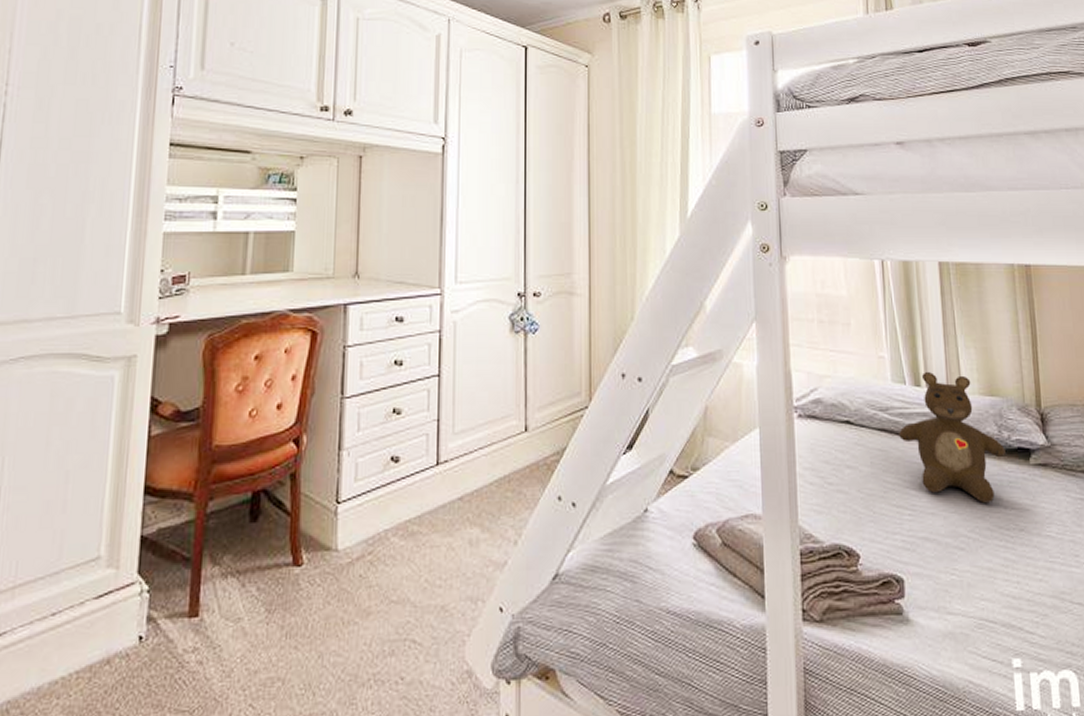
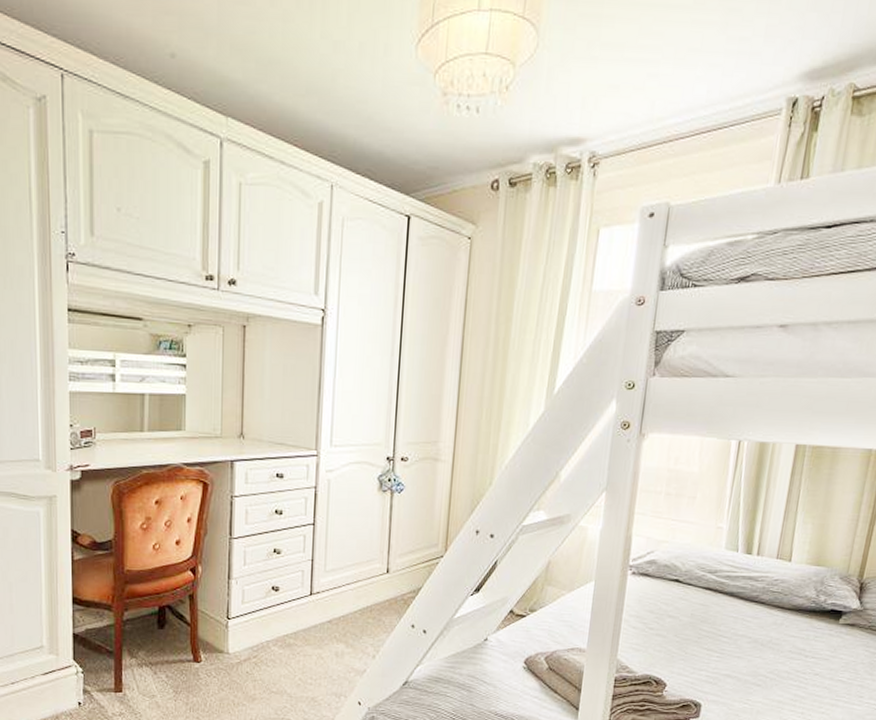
teddy bear: present [899,371,1006,503] -> none [722,541,819,651]

